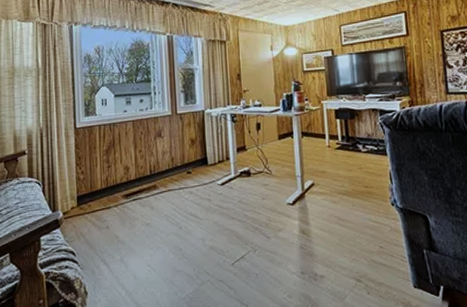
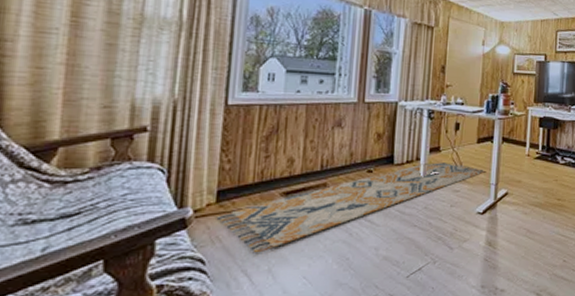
rug: none [78,159,291,246] -> present [214,163,487,253]

